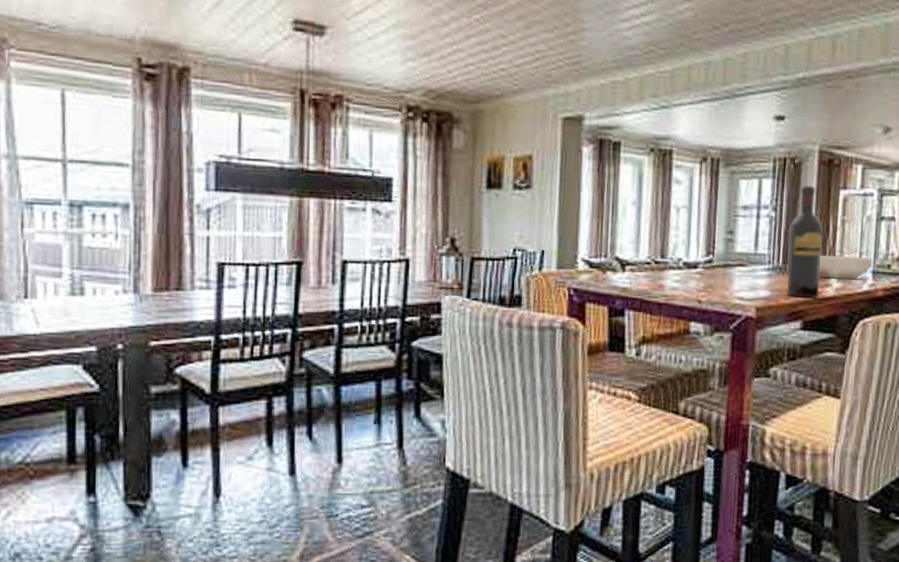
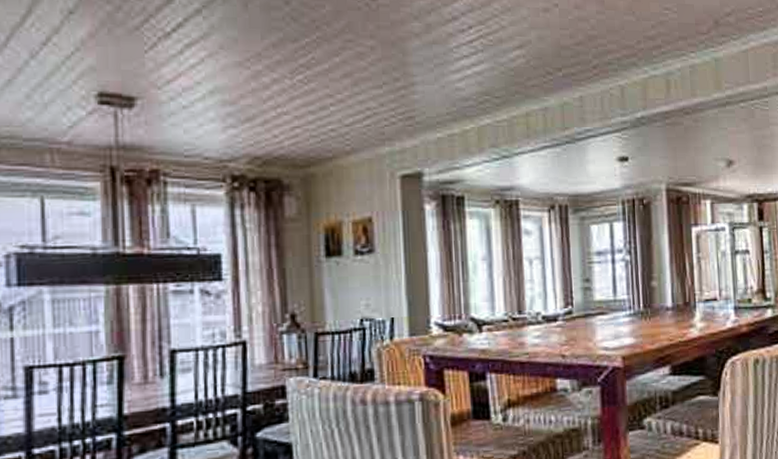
wine bottle: present [786,185,824,298] -> none [646,225,683,342]
bowl: present [818,255,873,280] -> none [680,293,733,319]

